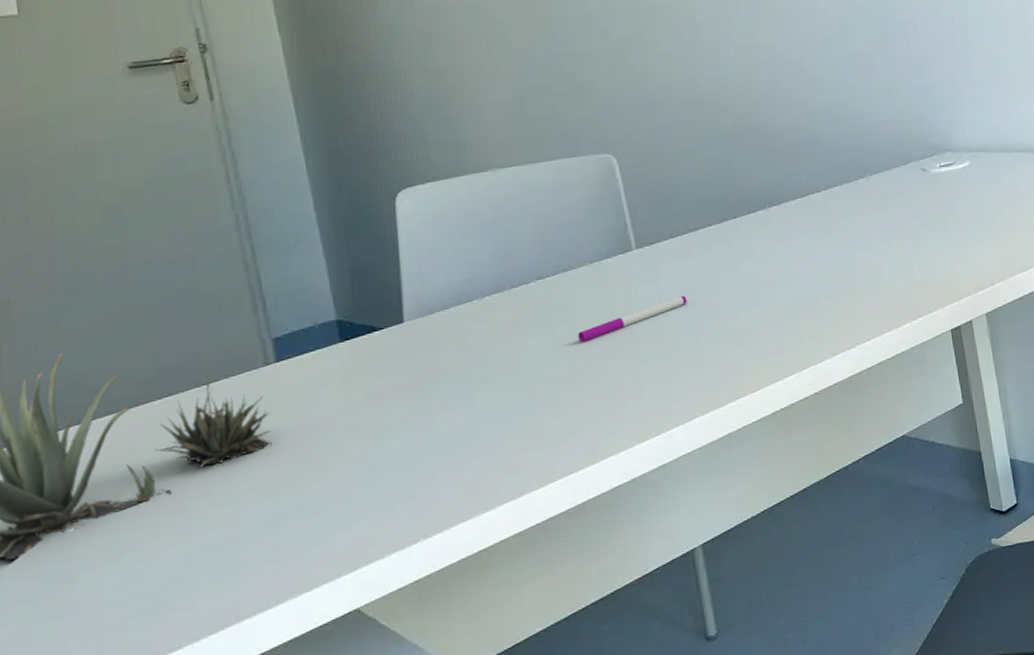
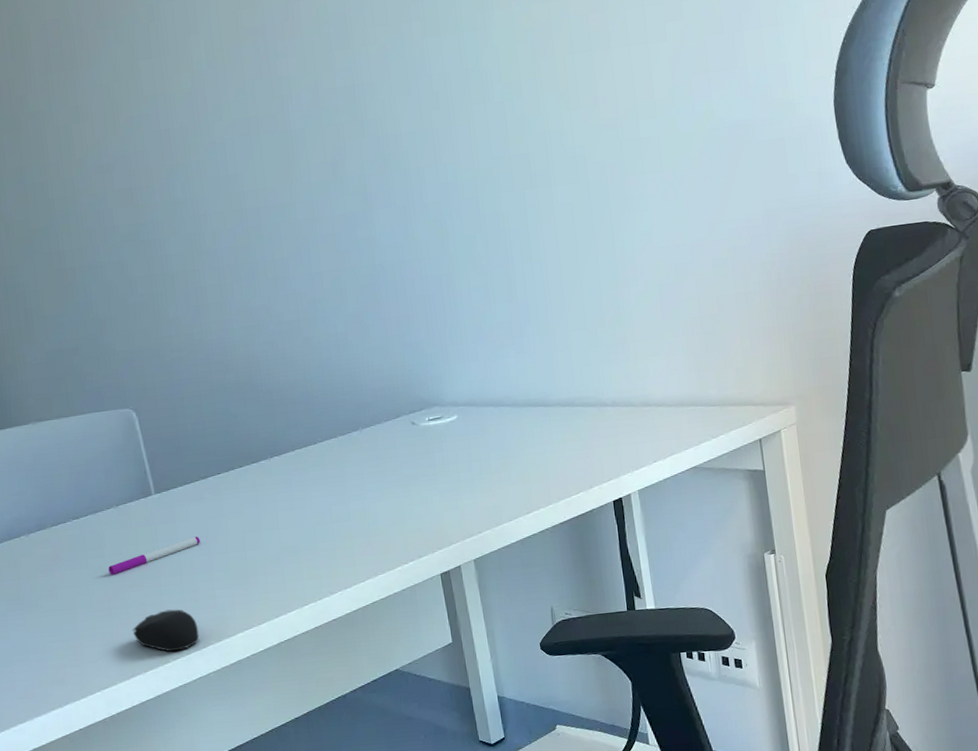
computer mouse: none [604,378,683,428] -> present [132,609,200,652]

